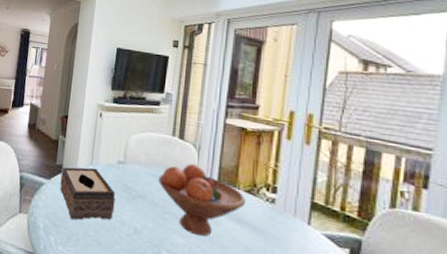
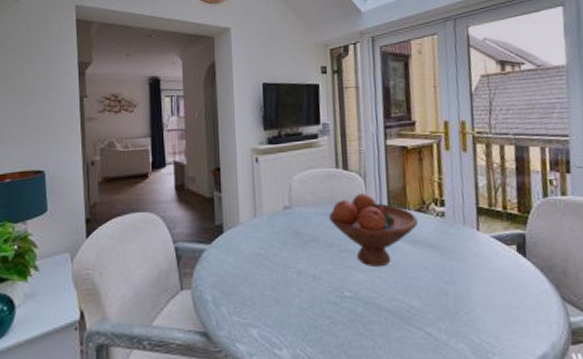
tissue box: present [60,167,116,220] -> none [222,220,288,283]

